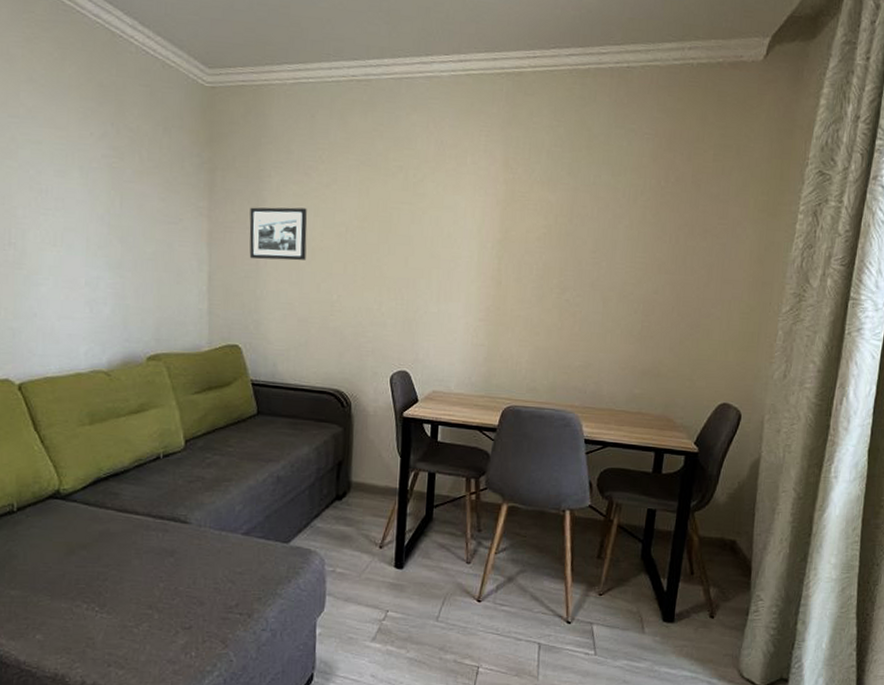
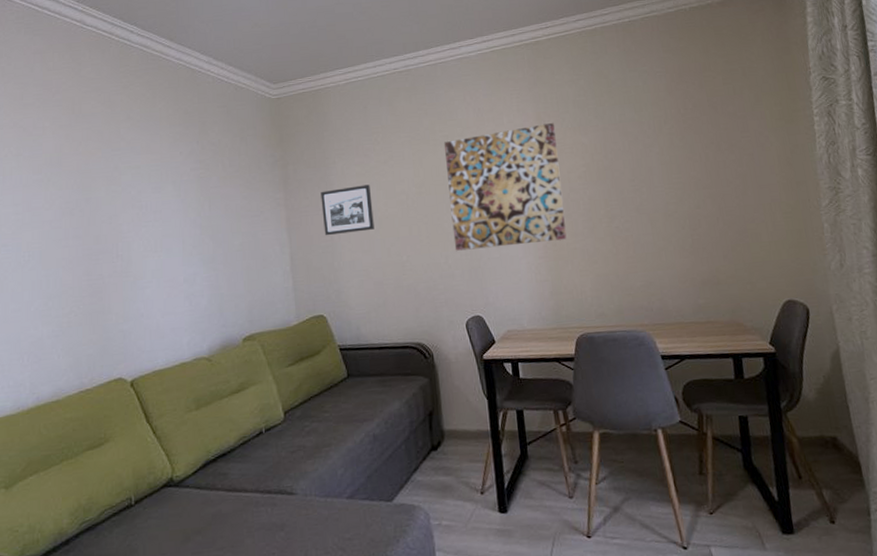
wall art: none [390,171,523,305] -> present [443,122,567,251]

